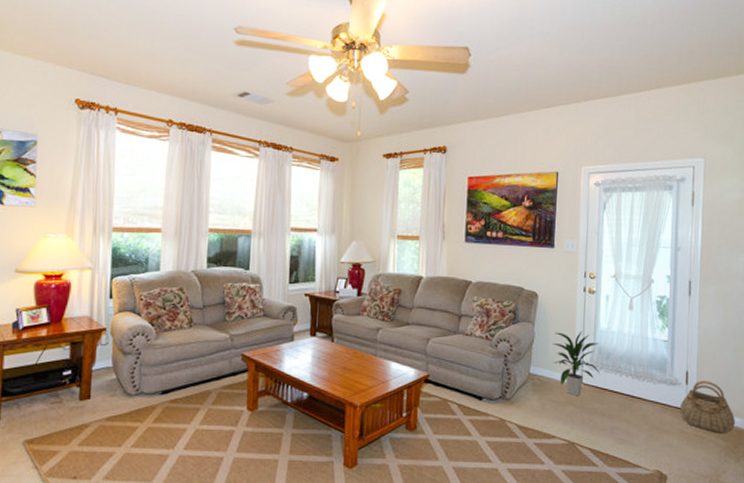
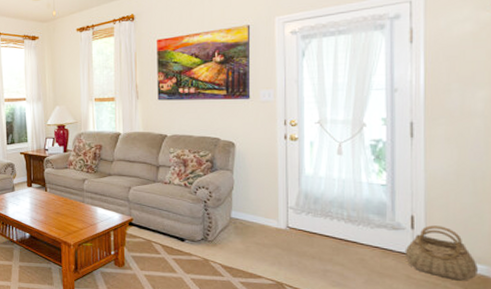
indoor plant: present [551,330,601,396] -> none [252,177,308,239]

